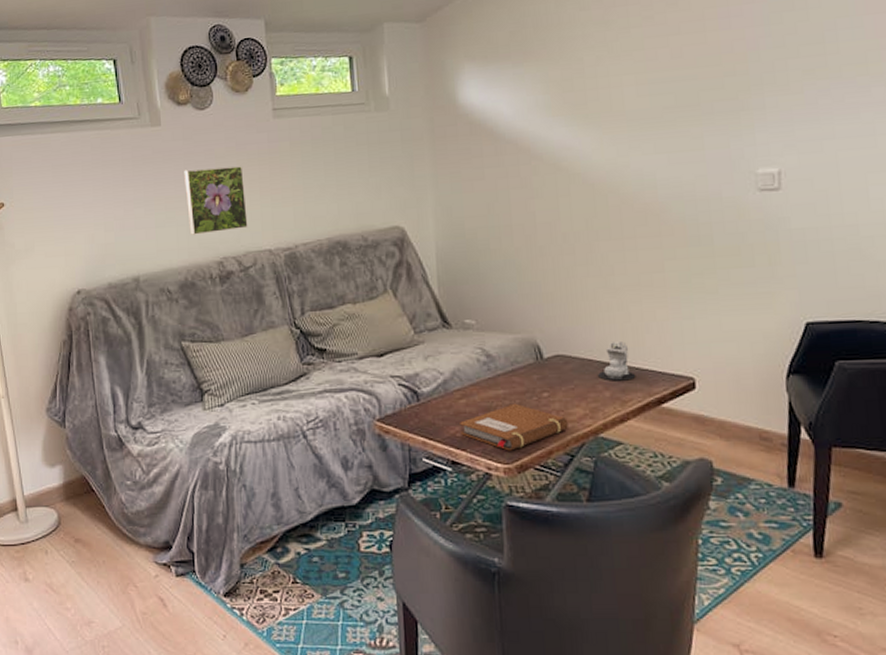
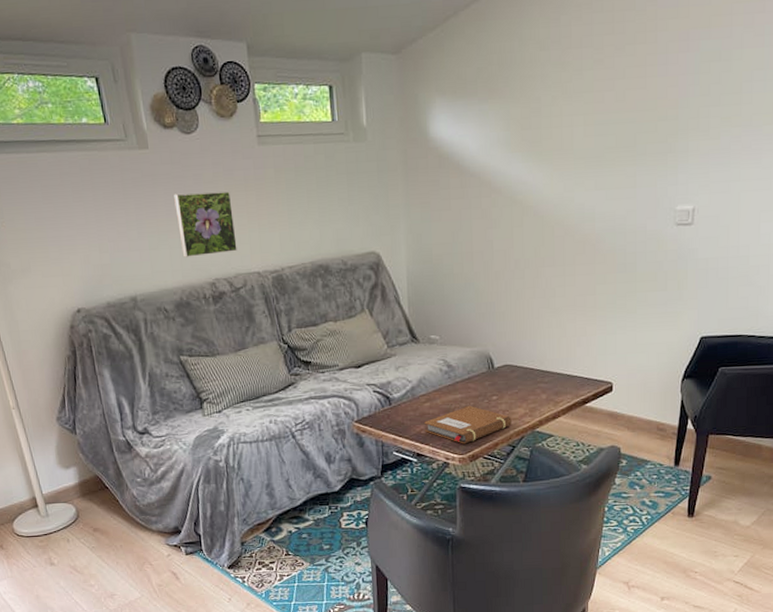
candle: present [598,341,635,381] -> none [537,353,566,386]

